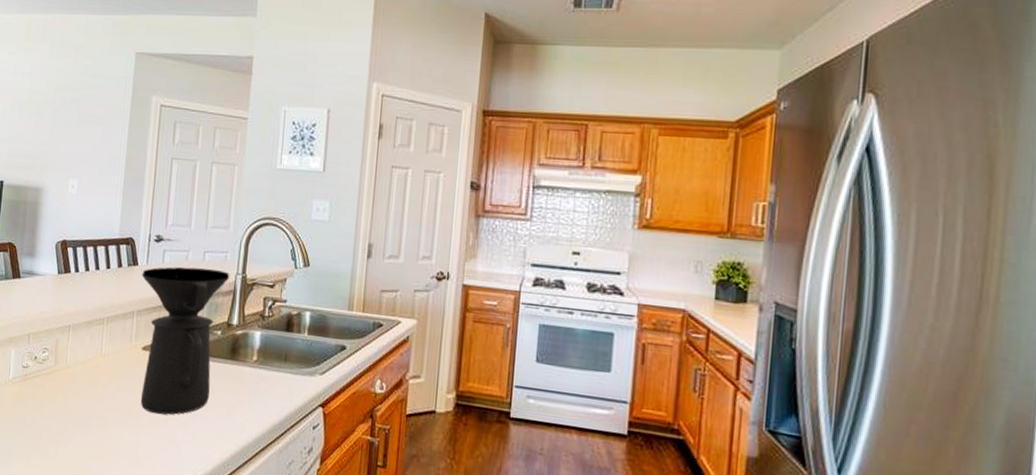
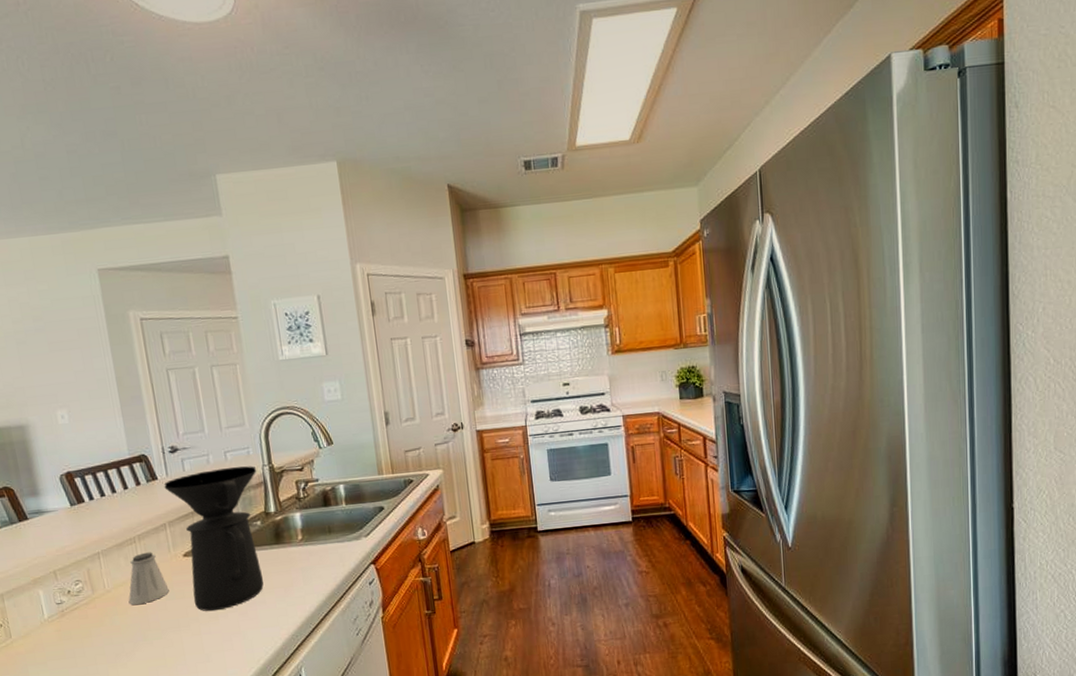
saltshaker: none [83,336,122,389] -> present [128,552,169,605]

